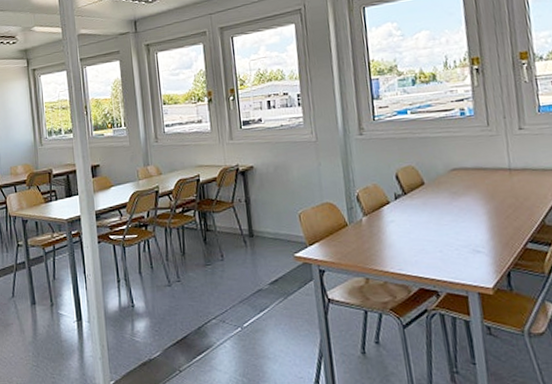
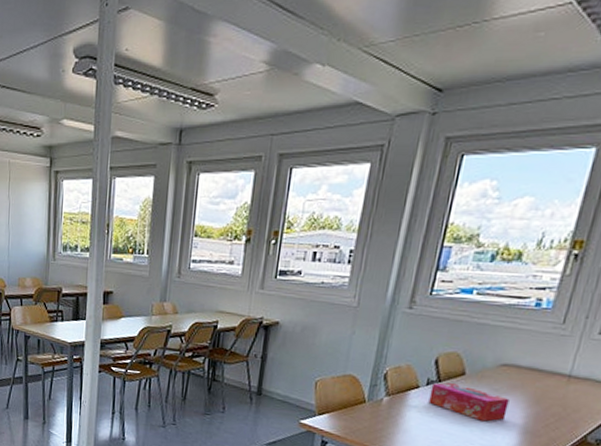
tissue box: none [399,193,472,224] -> present [428,382,510,422]

